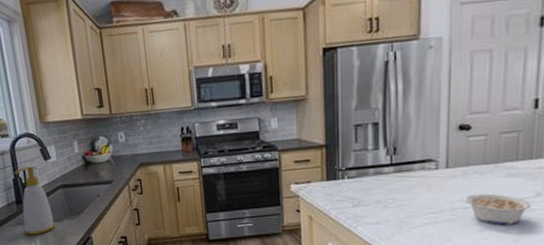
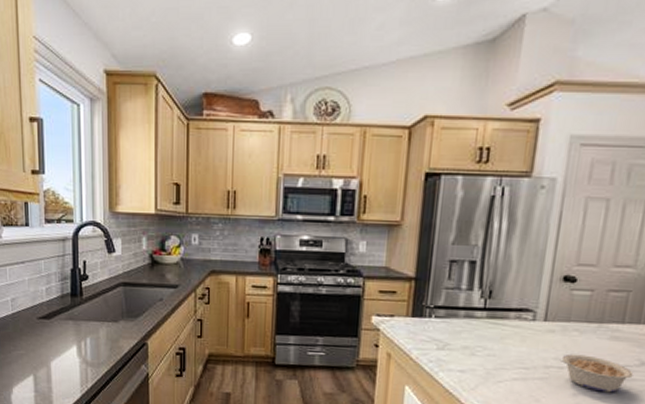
soap bottle: present [14,166,55,235] -> none [73,257,110,333]

